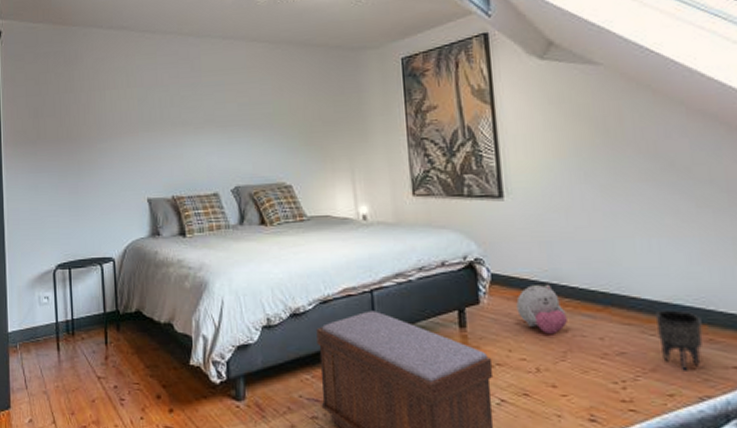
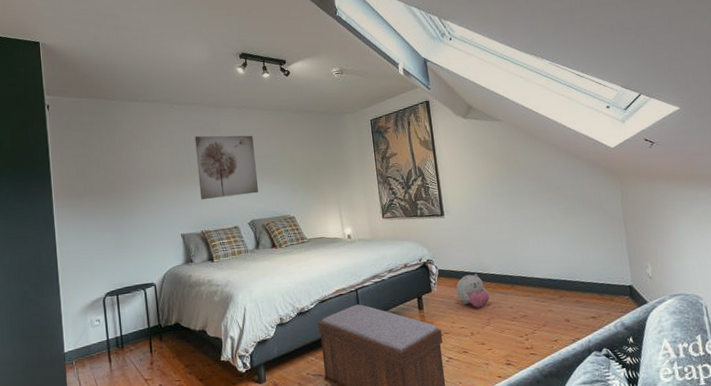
wall art: none [168,73,247,156] -> present [195,135,259,199]
planter: present [655,309,704,371] -> none [543,283,573,324]

